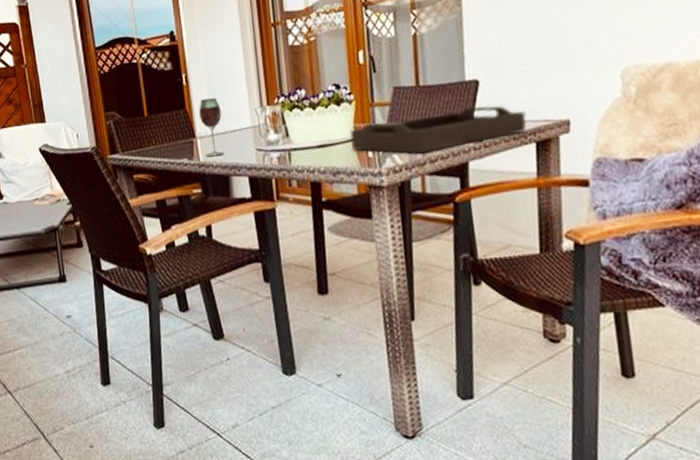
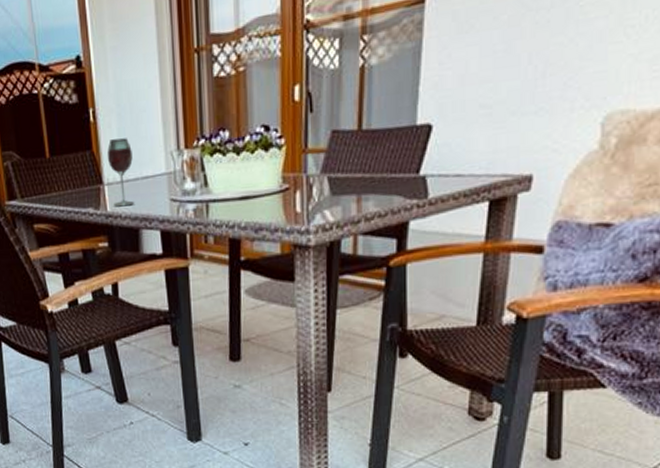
serving tray: present [350,106,528,155] -> none [277,156,482,211]

